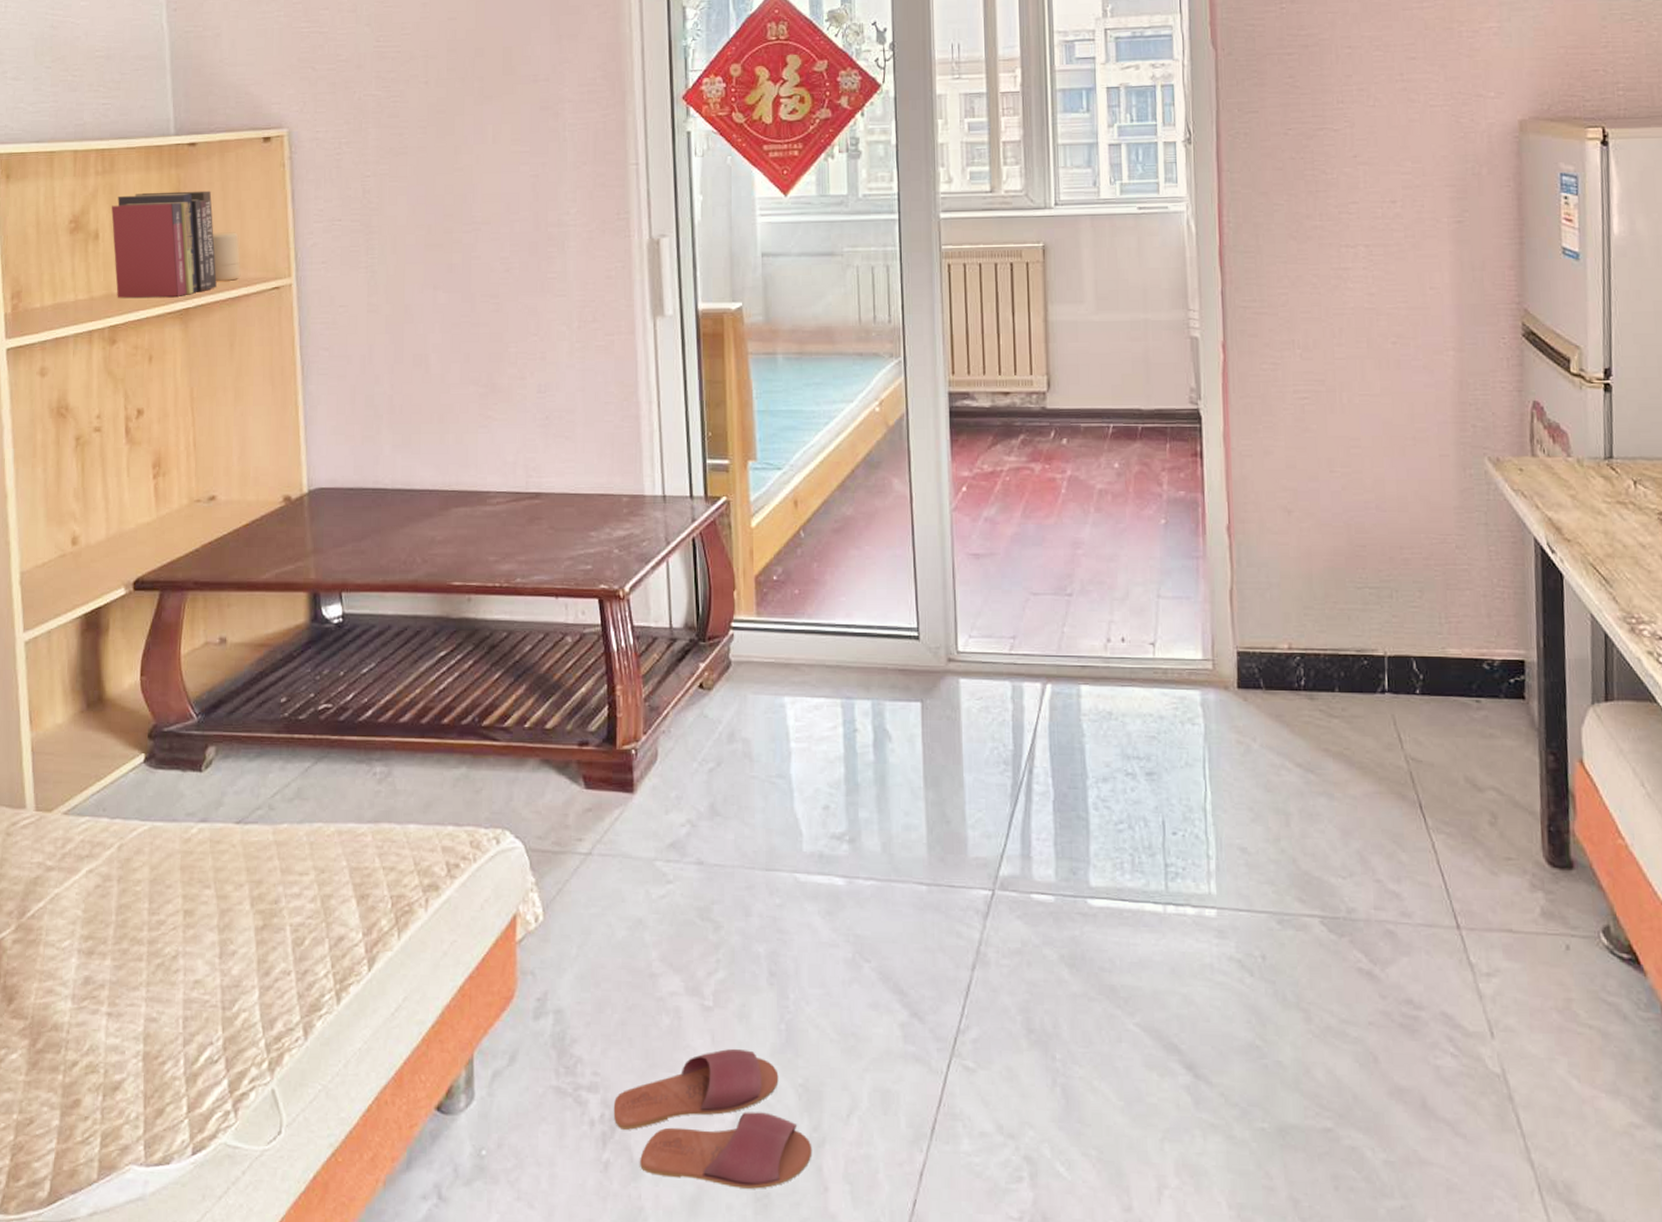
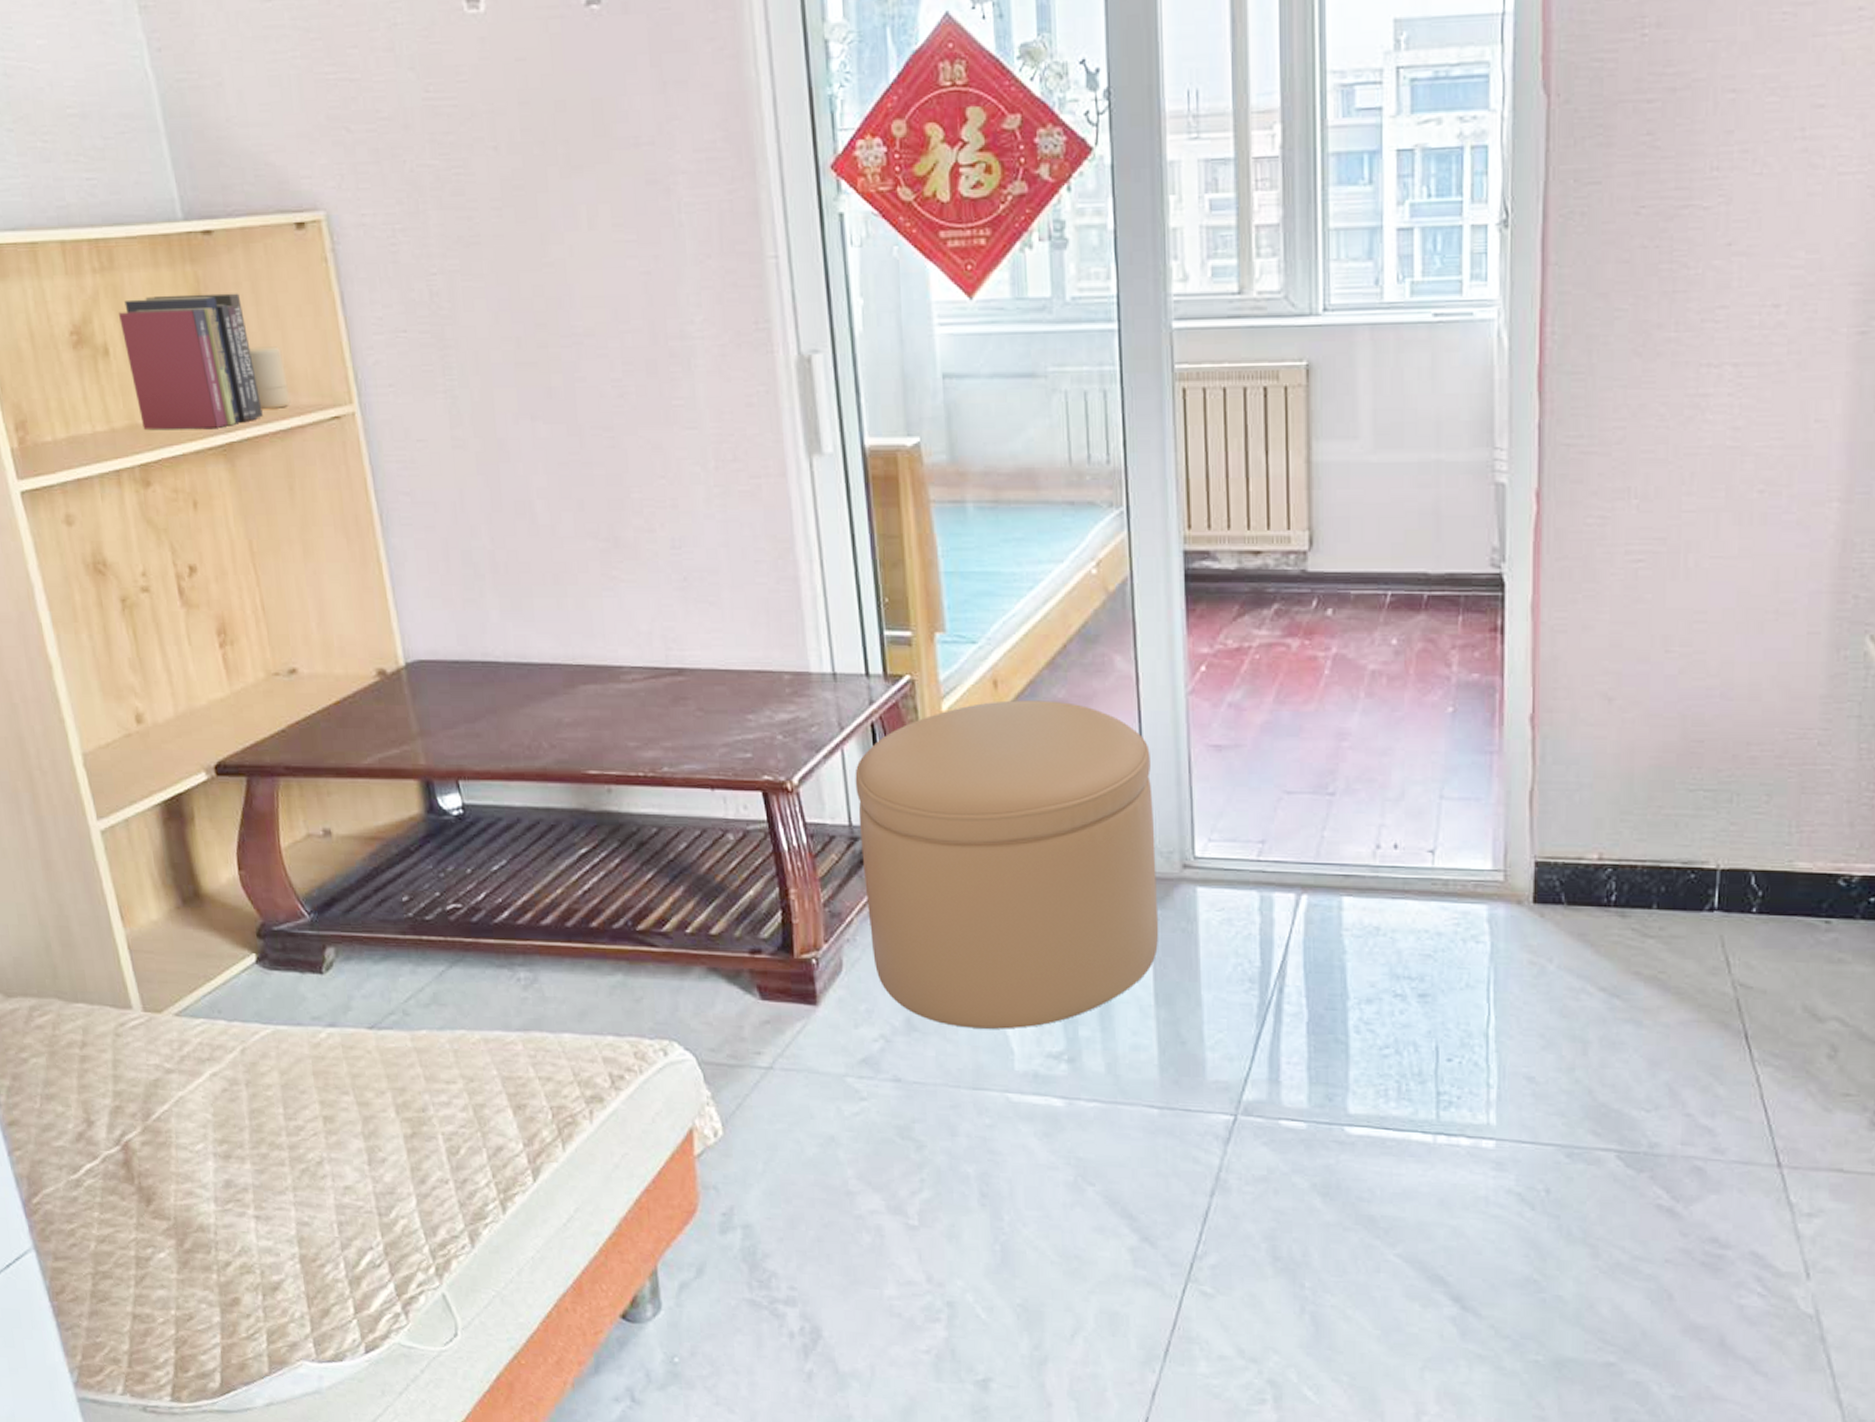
slippers: present [614,1048,812,1189] -> none [814,1267,1034,1402]
ottoman: none [677,517,928,812] -> present [855,700,1159,1029]

